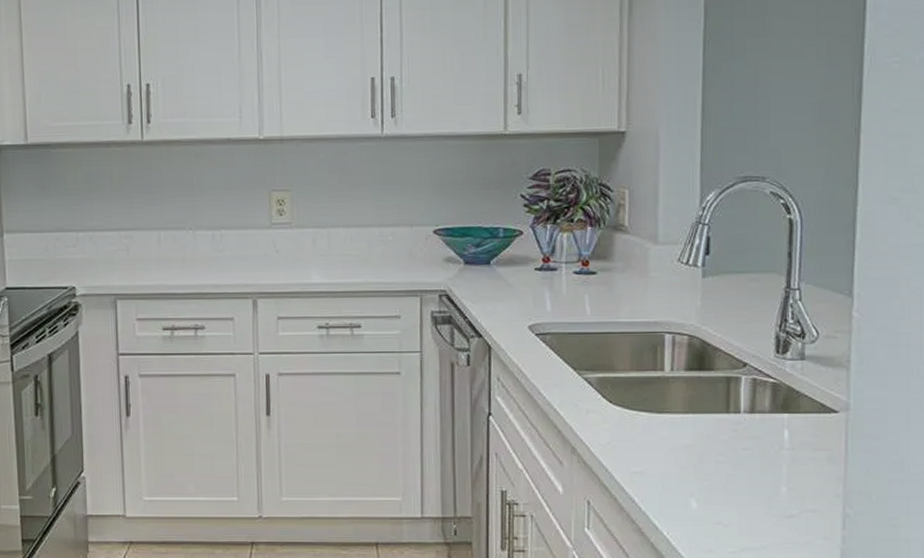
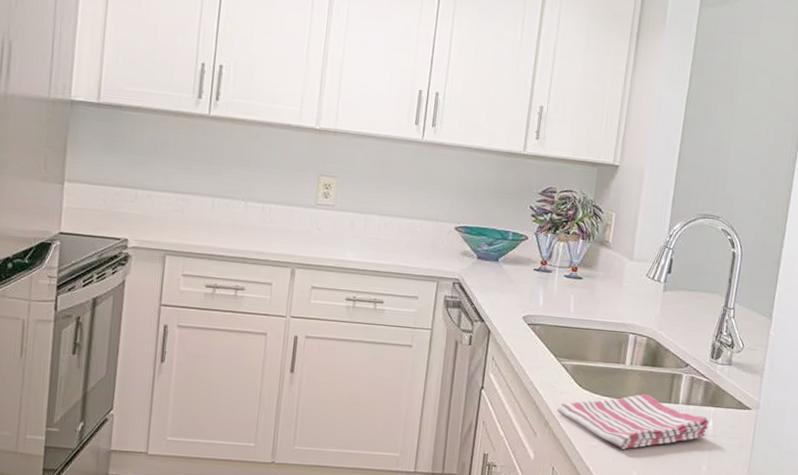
dish towel: none [584,405,783,474] -> present [556,394,709,450]

